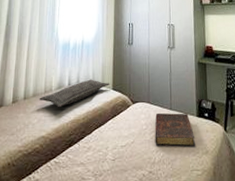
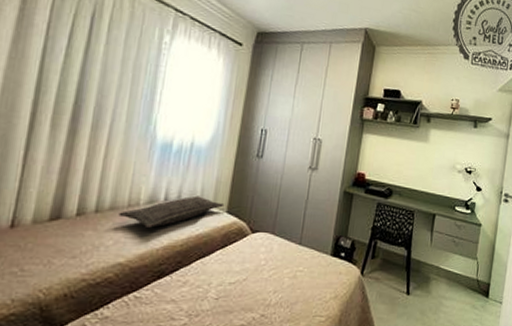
book: present [155,112,195,147] -> none [273,247,325,289]

